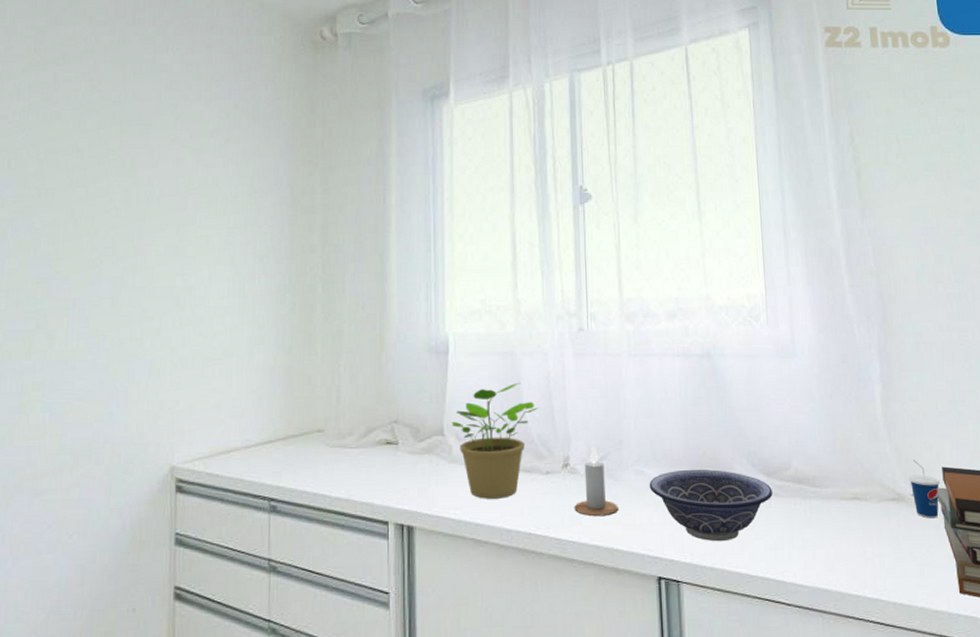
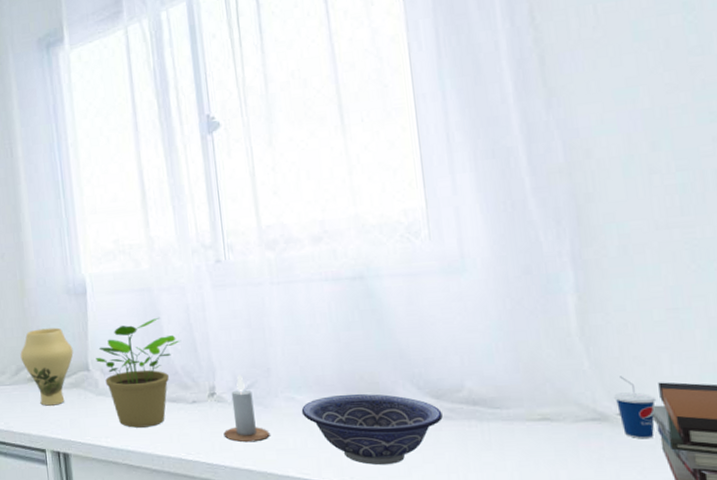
vase: none [371,387,429,473] -> present [20,327,74,406]

